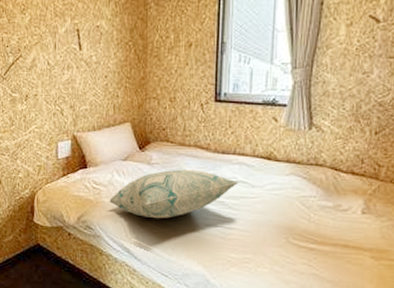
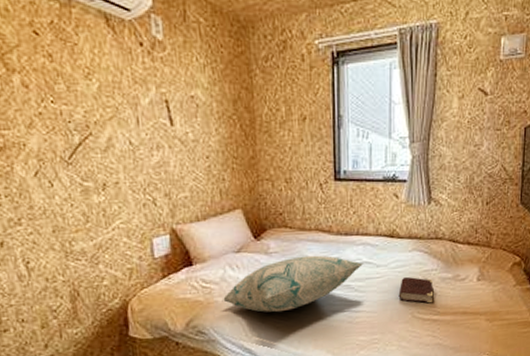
book: none [273,200,311,231] -> present [398,276,434,303]

